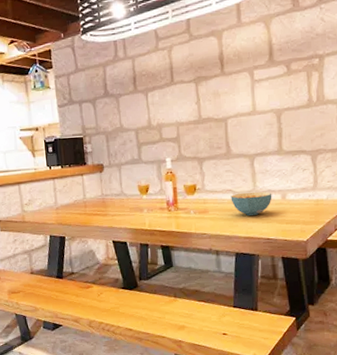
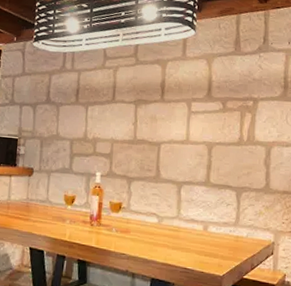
cereal bowl: present [230,191,272,216] -> none [154,218,195,243]

